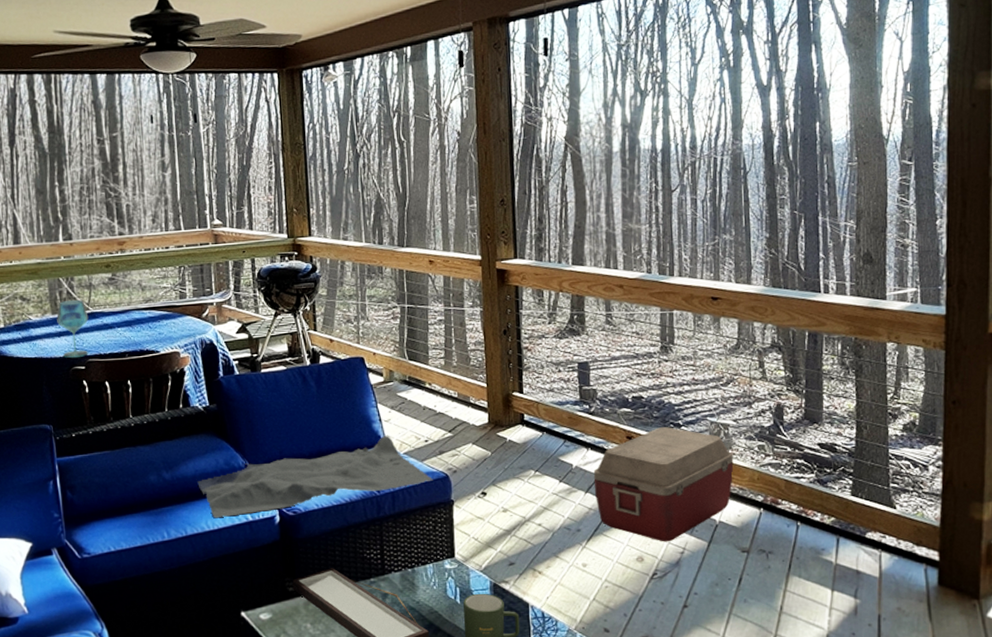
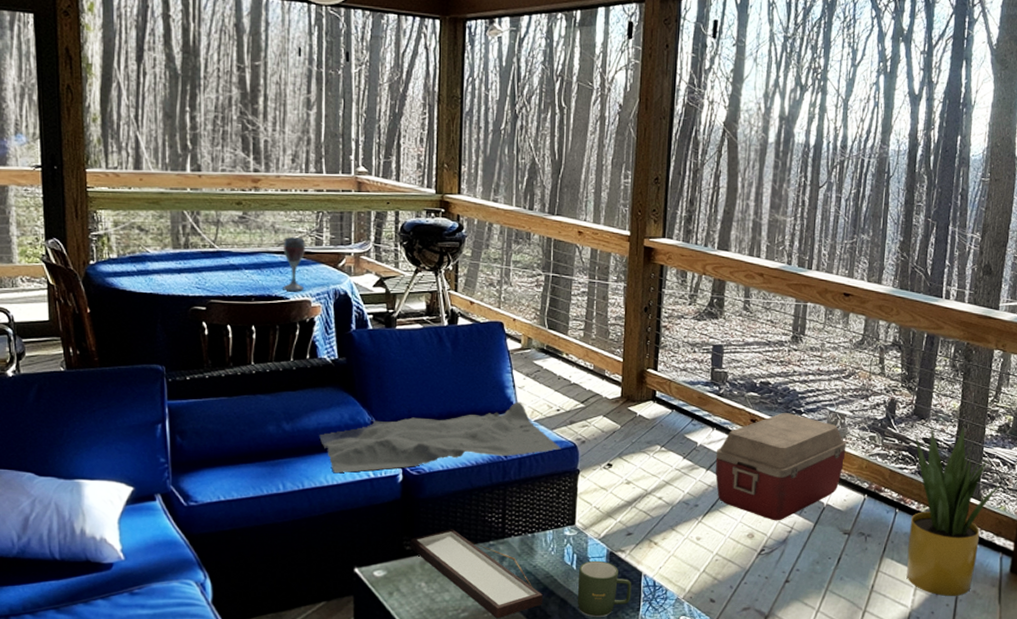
wine glass: present [57,299,89,359] -> none [178,235,214,298]
cup: none [150,293,173,344] -> present [283,237,306,291]
planter: none [808,429,915,615] -> present [906,426,1001,596]

